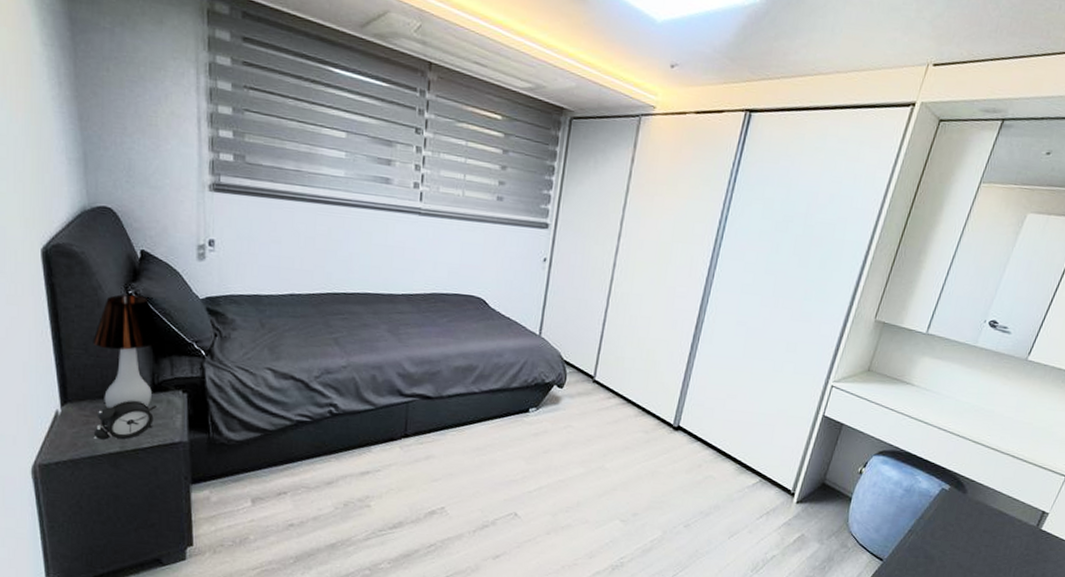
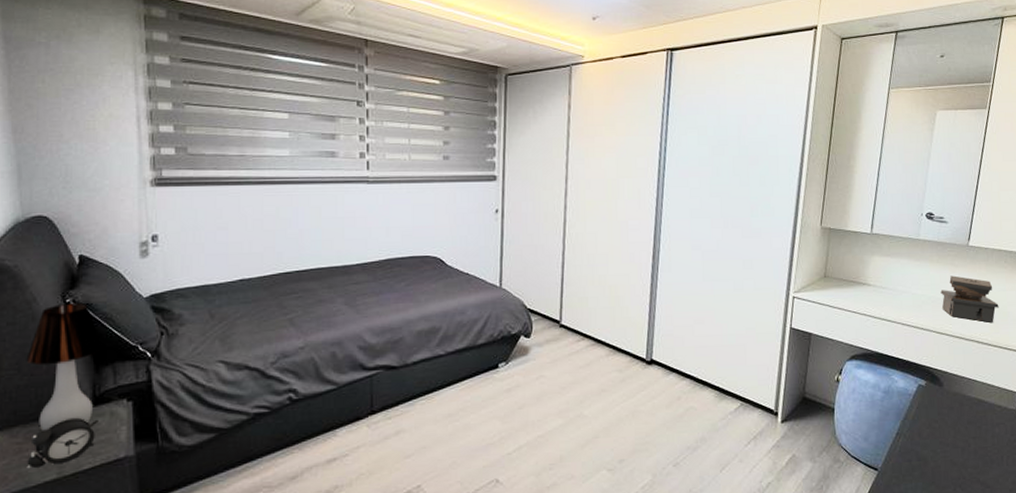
jewelry box: none [984,387,1045,441] -> present [940,275,999,324]

